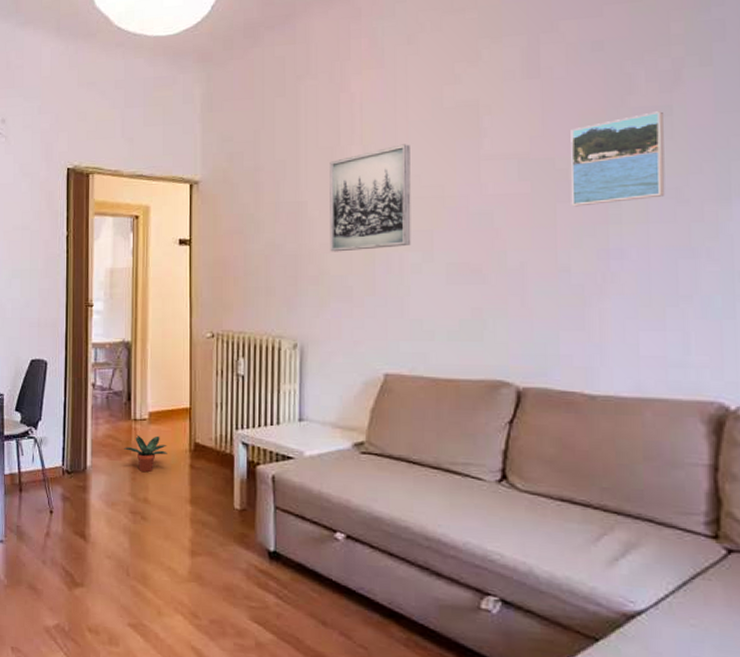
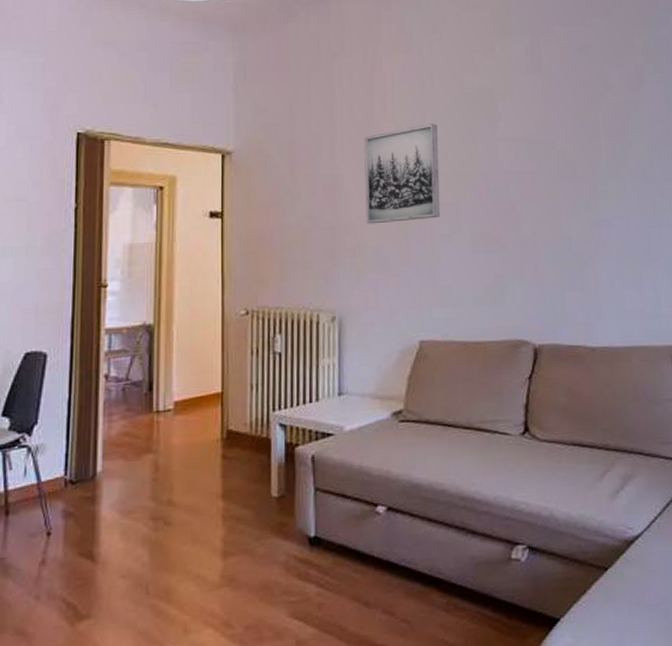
potted plant: present [124,435,167,473] -> none [144,427,196,471]
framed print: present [571,111,665,207] -> none [566,106,637,184]

